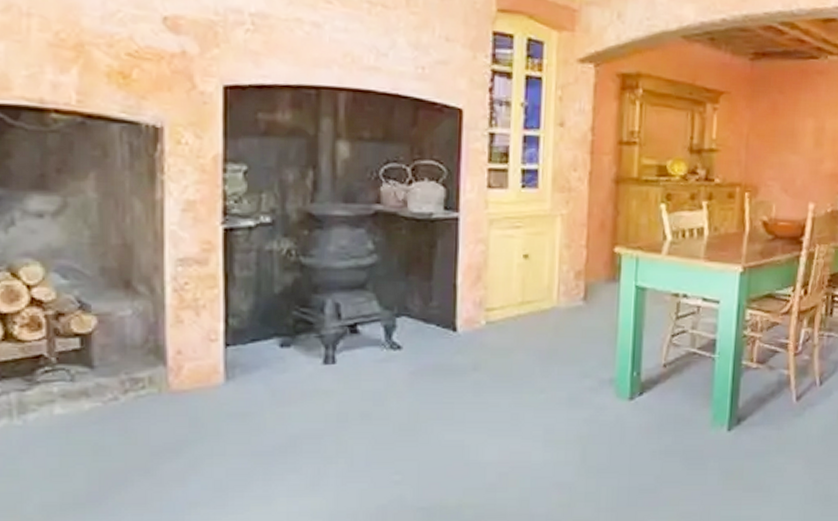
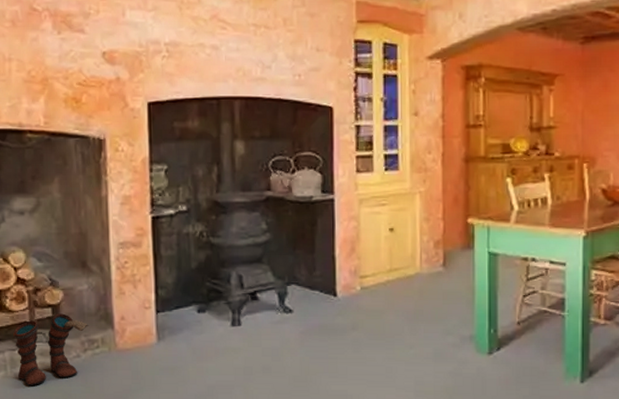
boots: none [22,345,132,437] -> present [12,313,89,386]

